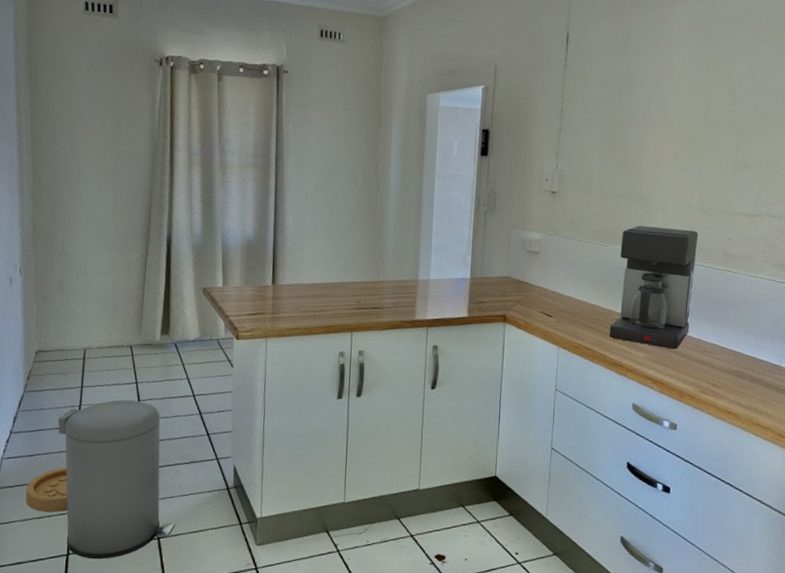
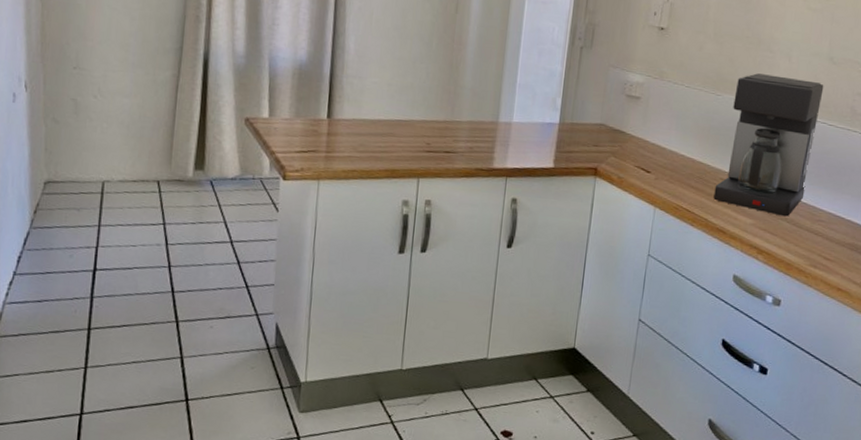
pet bowl: present [25,467,68,512] -> none [31,316,82,367]
pedal bin: present [58,400,175,559] -> none [70,242,207,421]

